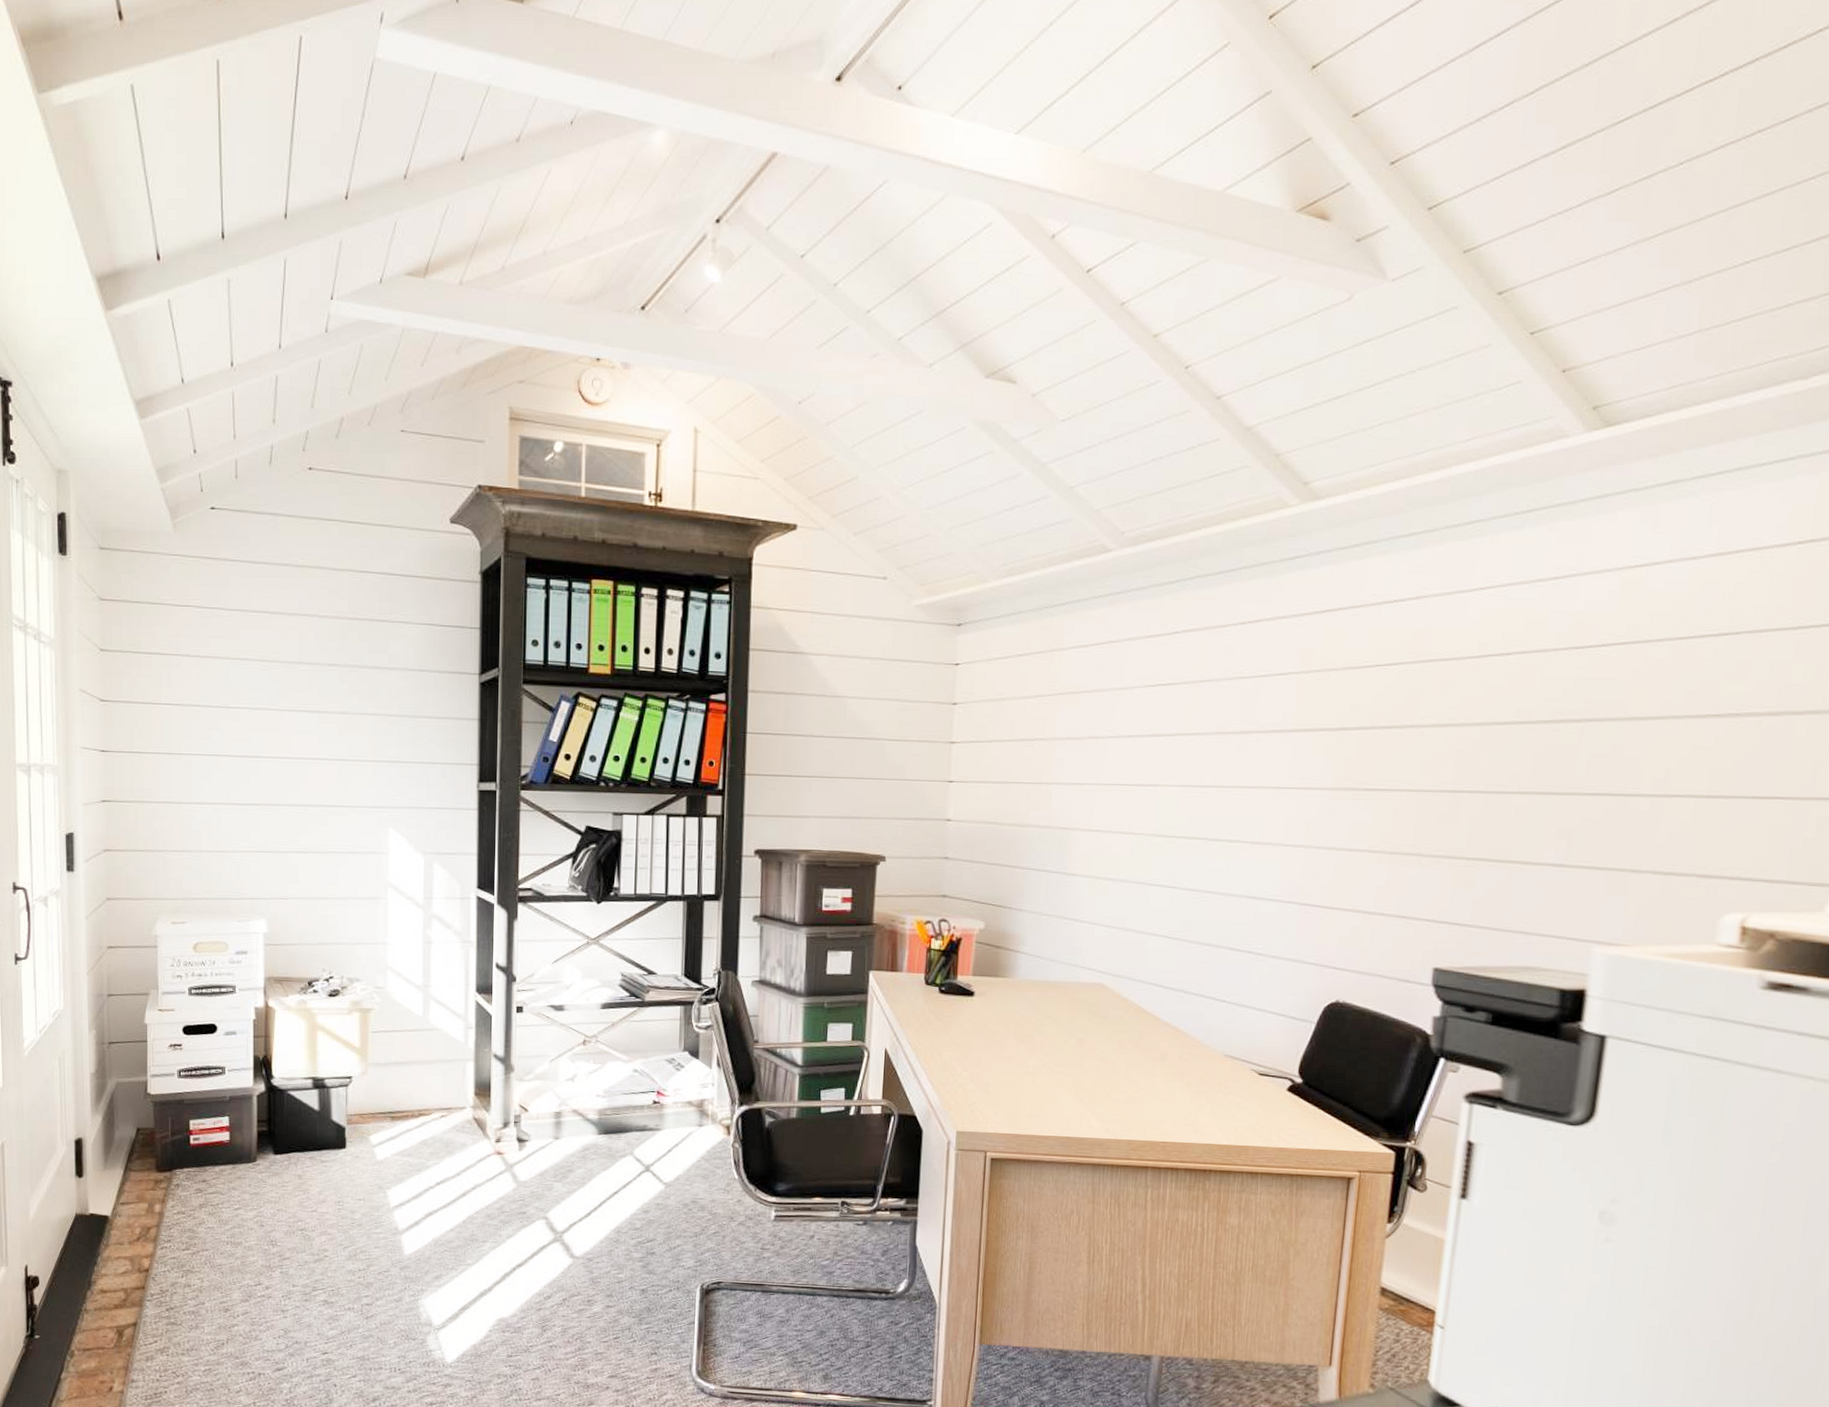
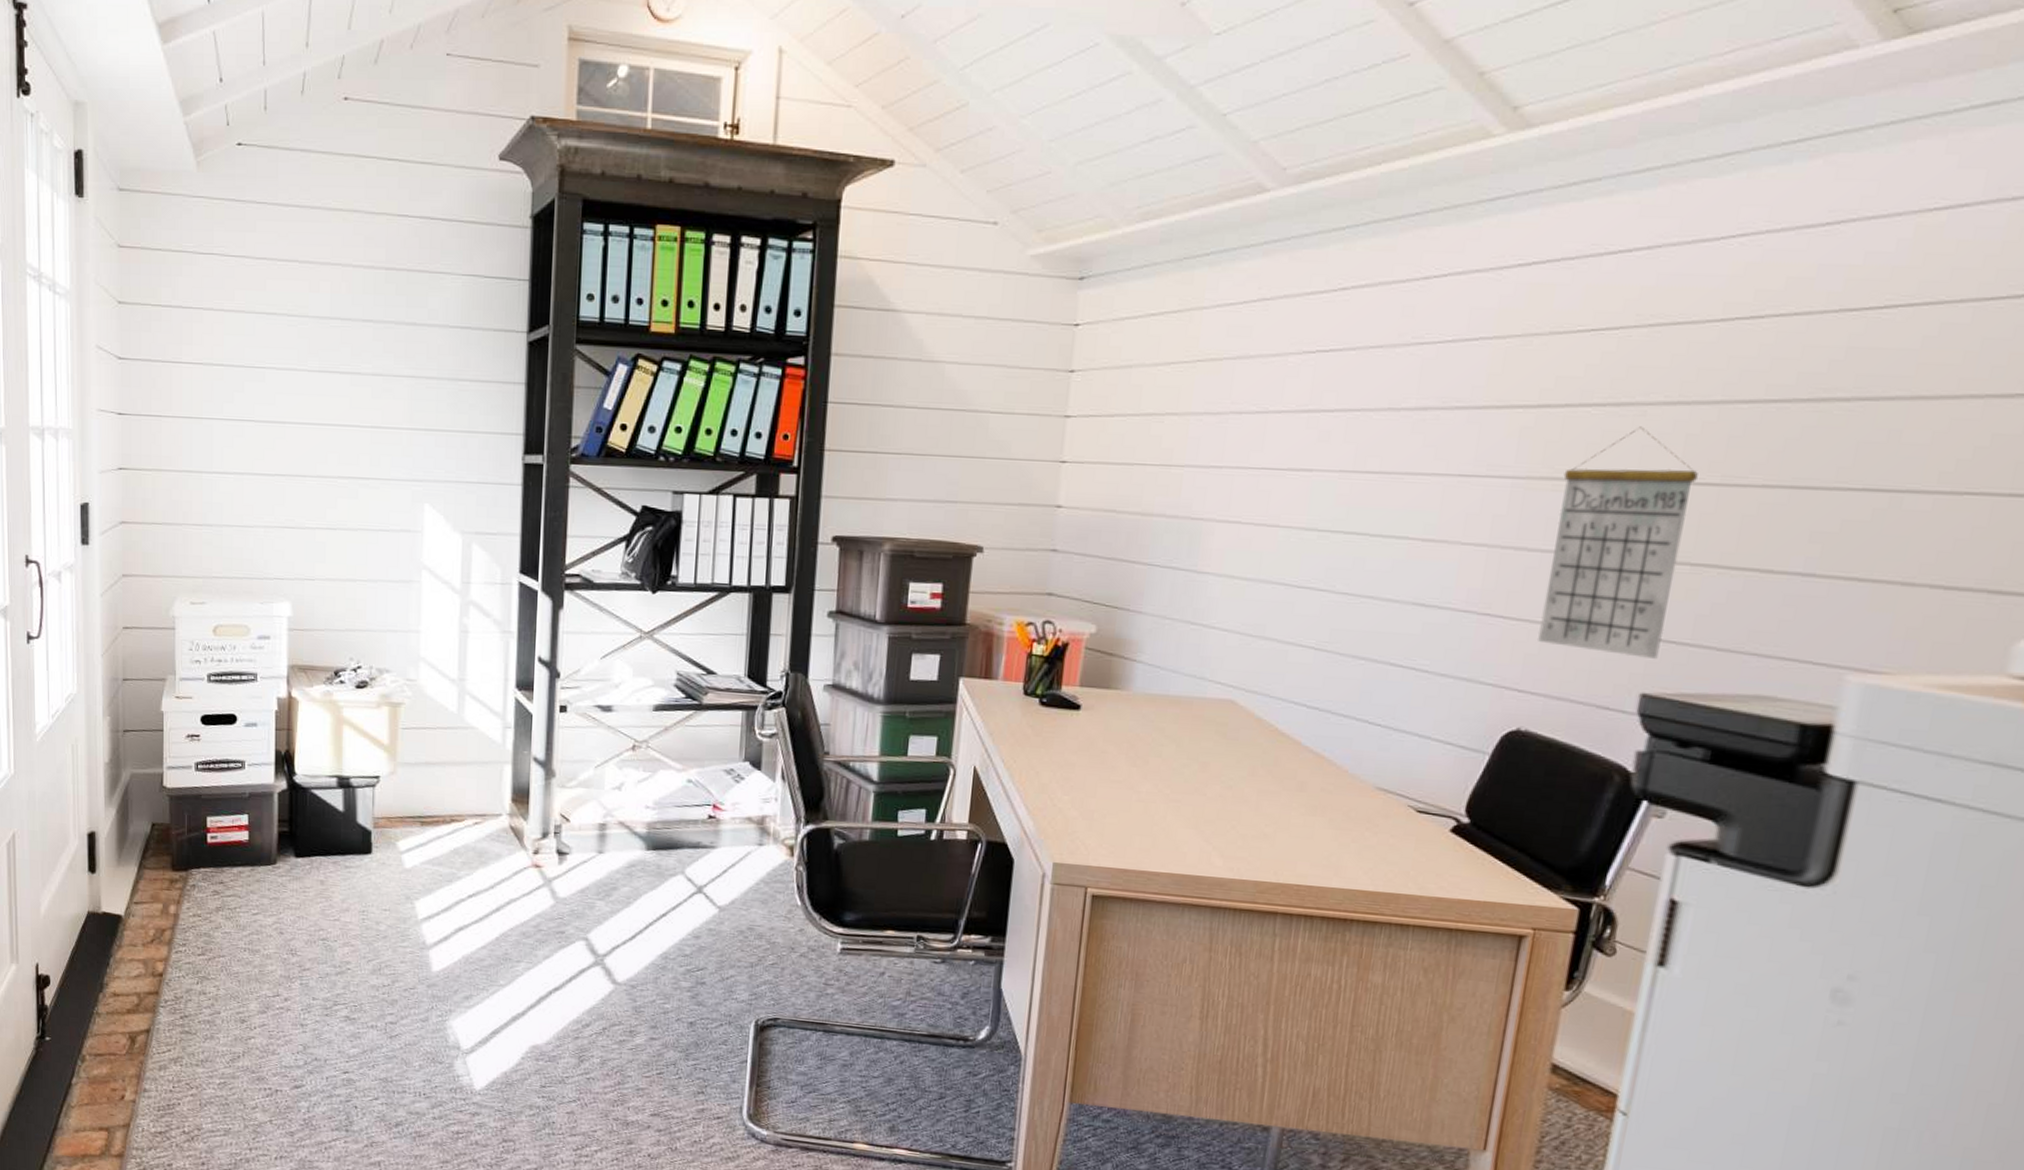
calendar: none [1347,745,1467,939] -> present [1536,426,1698,660]

